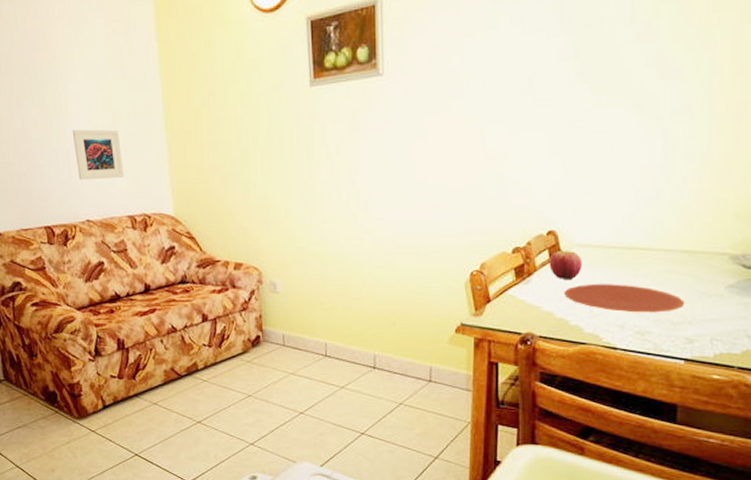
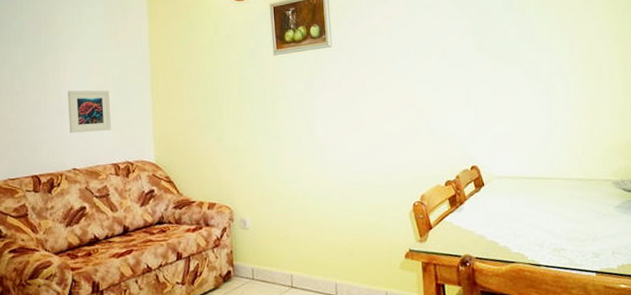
apple: present [549,248,582,279] -> none [475,180,502,207]
plate: present [563,284,685,313] -> none [490,208,587,233]

